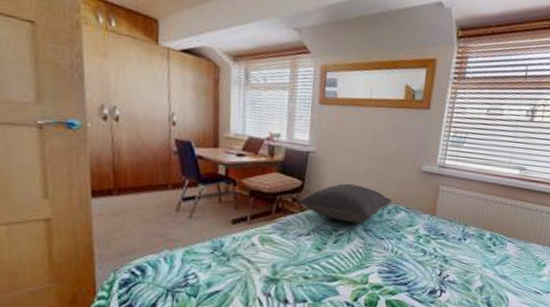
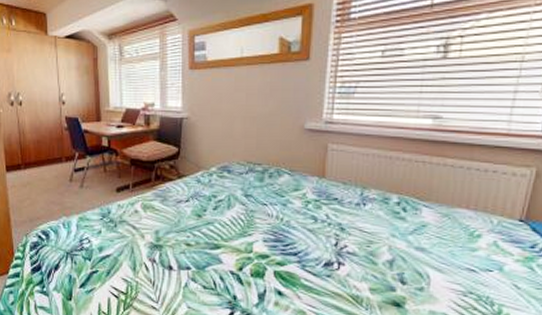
pillow: present [298,184,392,223] -> none [175,148,273,189]

